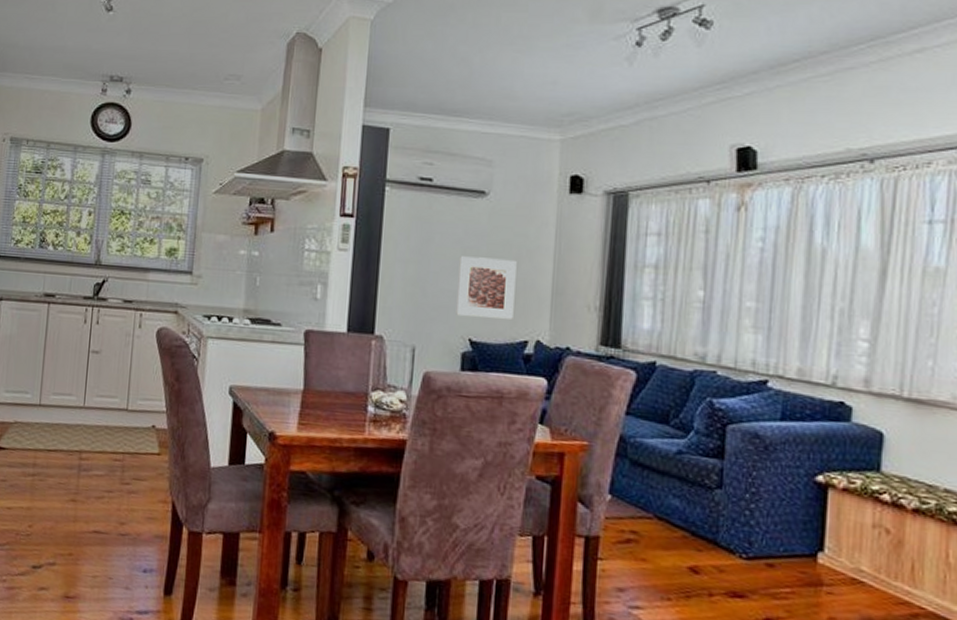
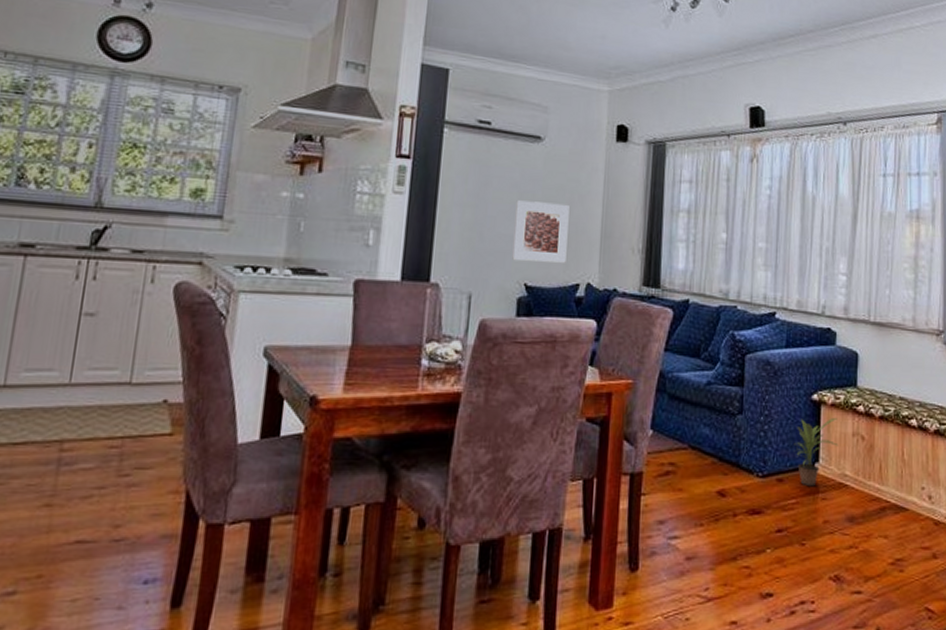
potted plant: none [791,501,852,578] -> present [795,418,839,487]

